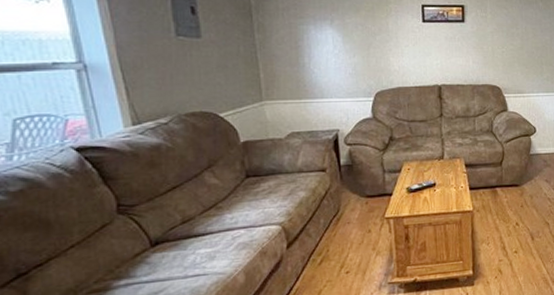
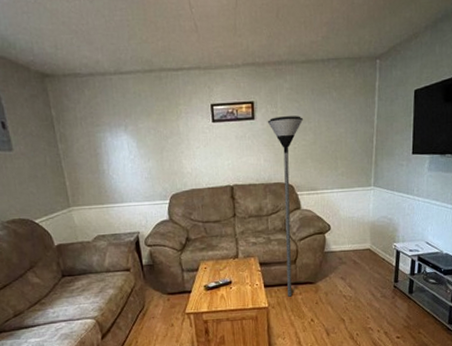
floor lamp: none [477,21,512,200] -> present [267,116,304,297]

